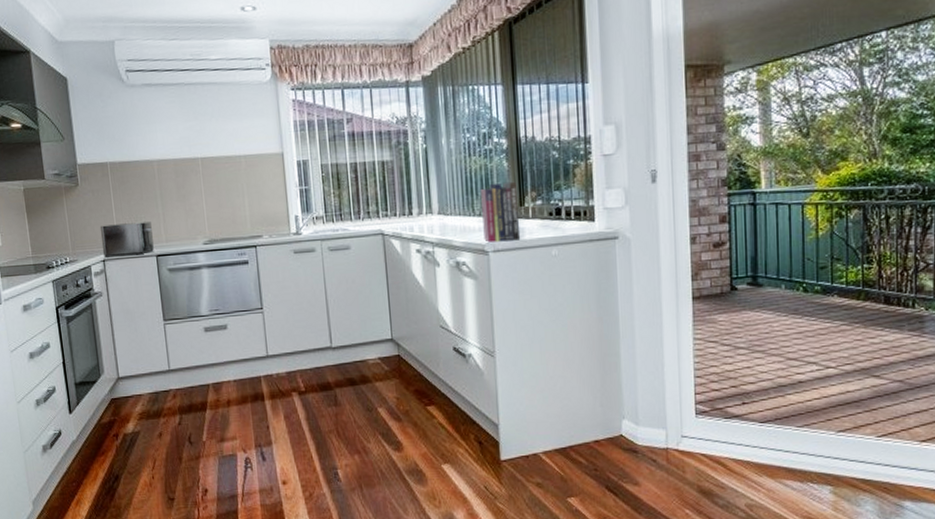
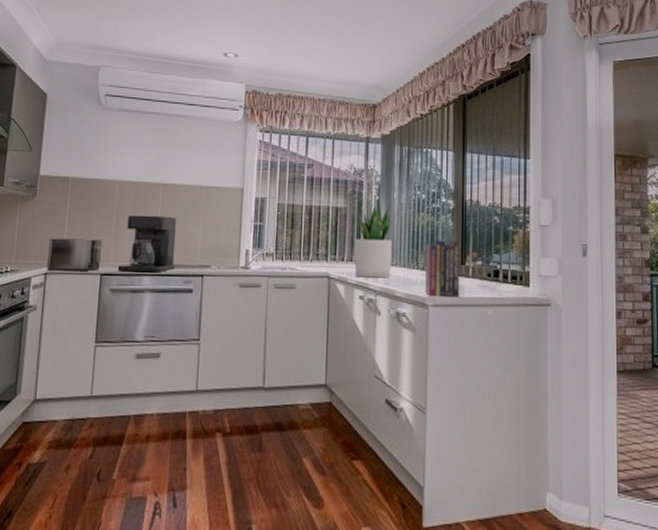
coffee maker: none [171,190,228,251] -> present [117,215,177,273]
planter: none [404,151,447,231] -> present [354,204,394,278]

